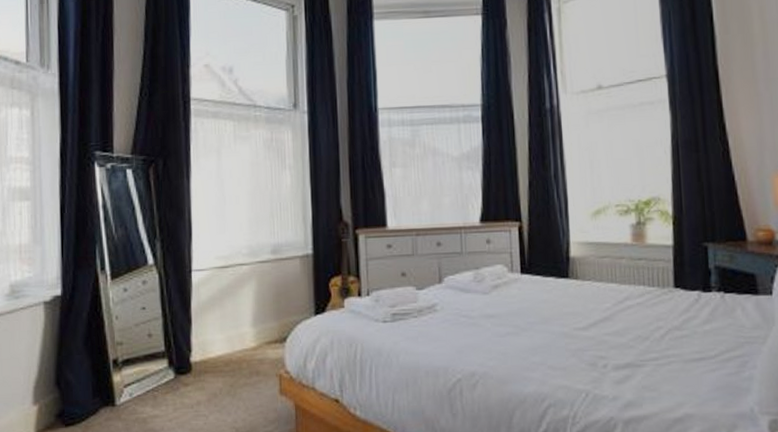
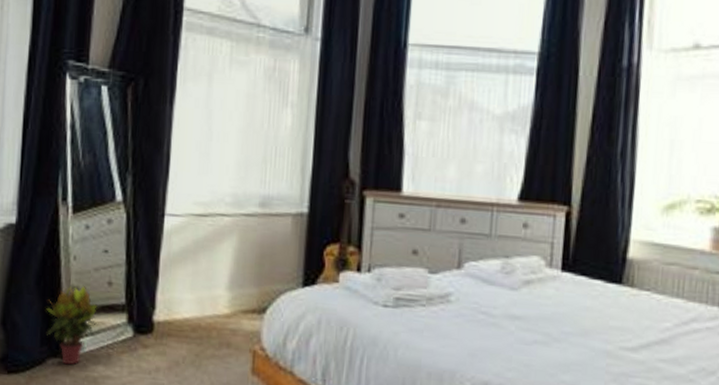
potted plant: none [95,340,142,411] -> present [46,285,98,365]

